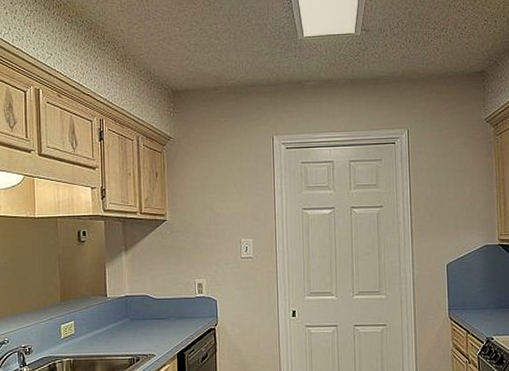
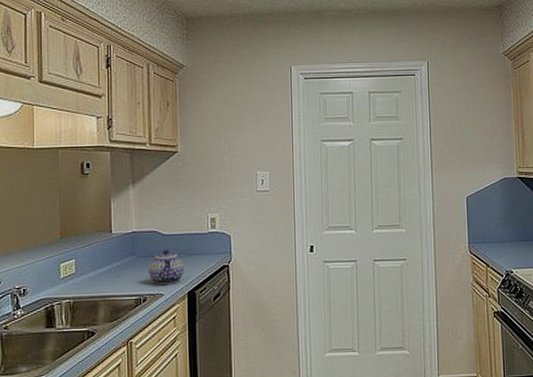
teapot: none [141,312,174,346] -> present [149,249,184,285]

